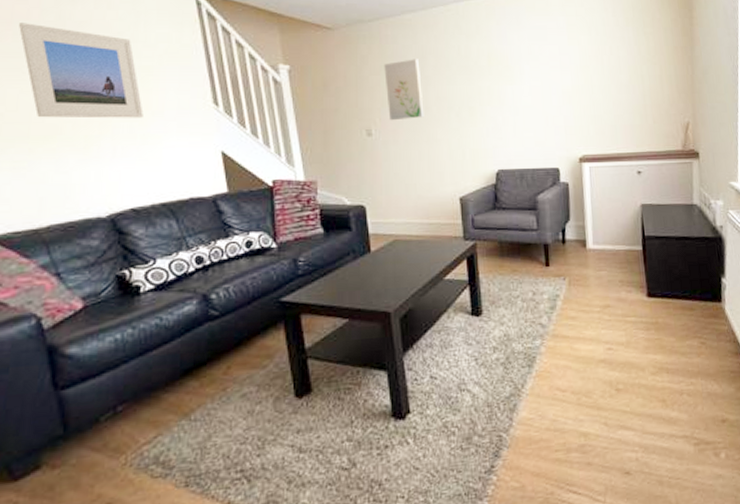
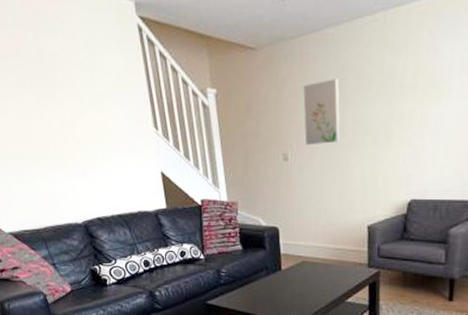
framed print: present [19,23,144,118] -> none [13,56,102,141]

